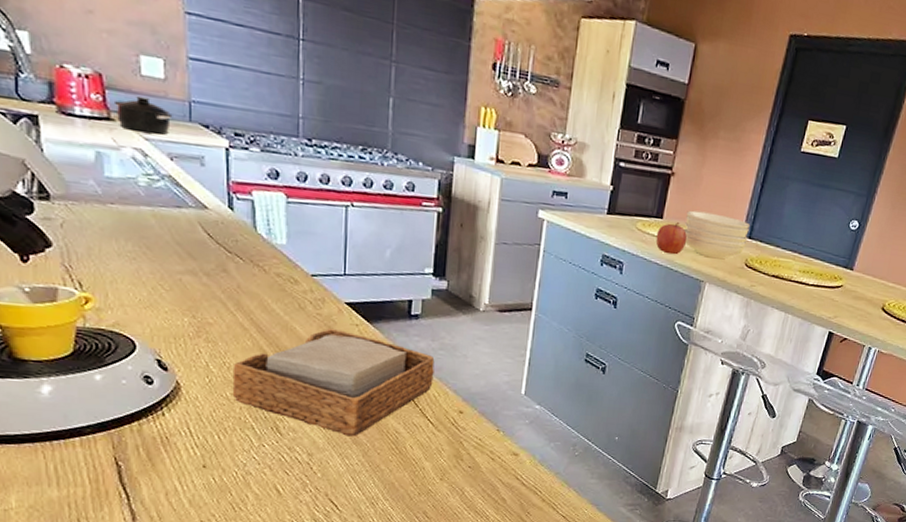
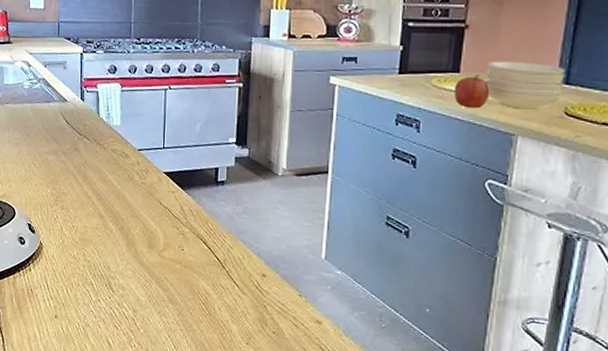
saucepan: present [113,95,173,136] -> none [12,23,48,50]
napkin holder: present [232,327,435,437] -> none [78,195,239,296]

